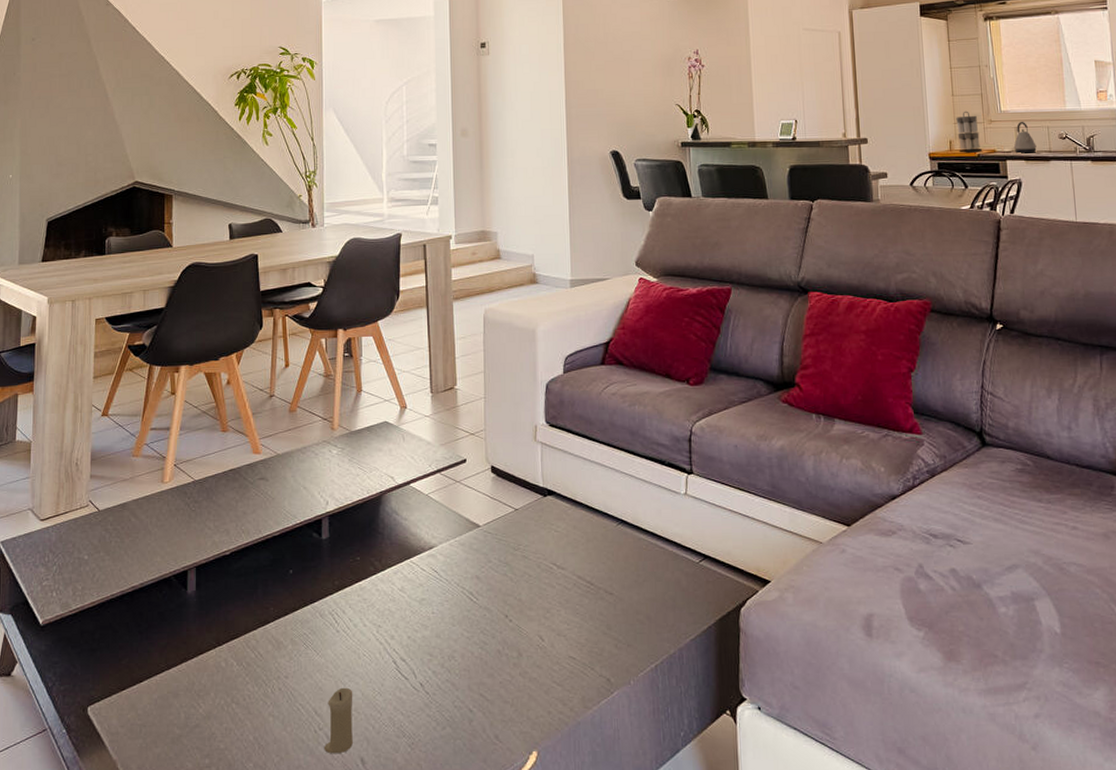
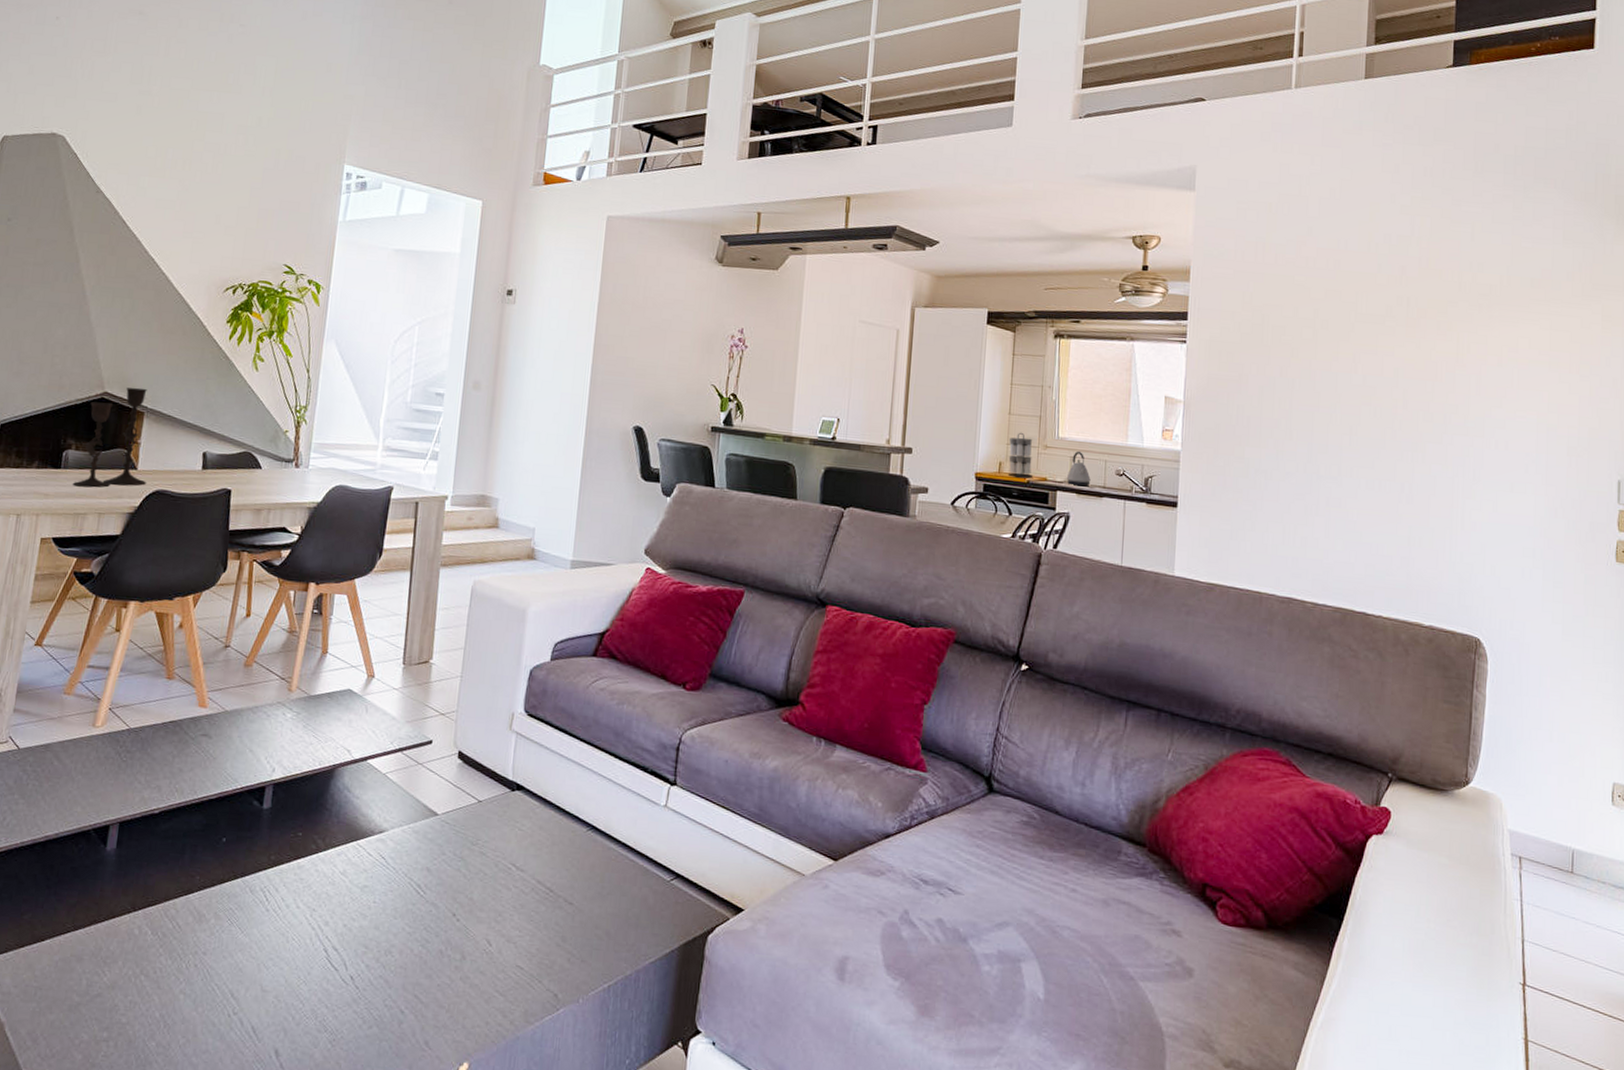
candlestick: none [118,173,182,269] -> present [73,387,147,488]
candle: present [324,687,353,753] -> none [236,971,276,1042]

